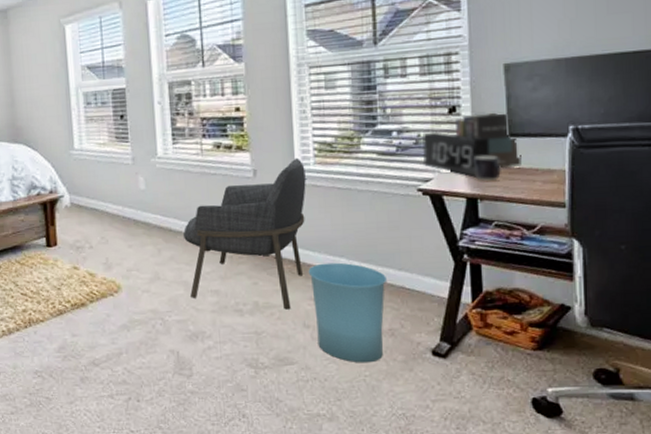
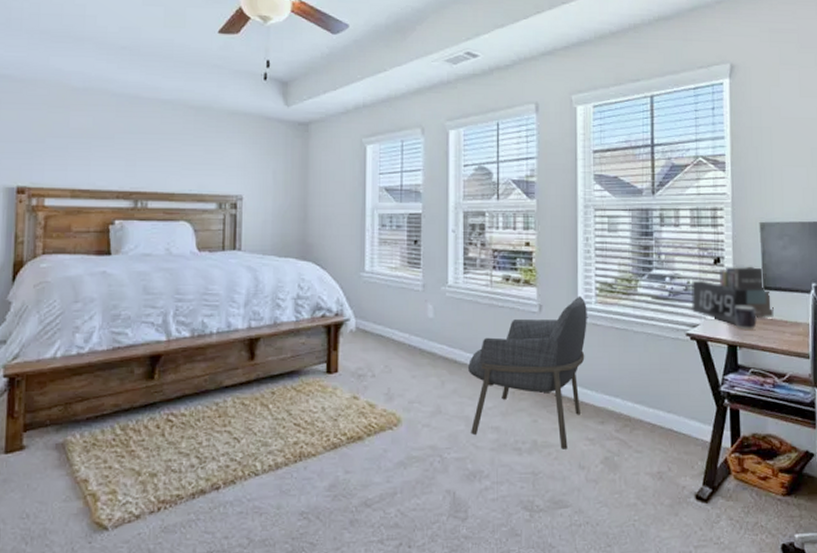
waste bin: present [308,262,386,363] -> none [585,402,656,507]

